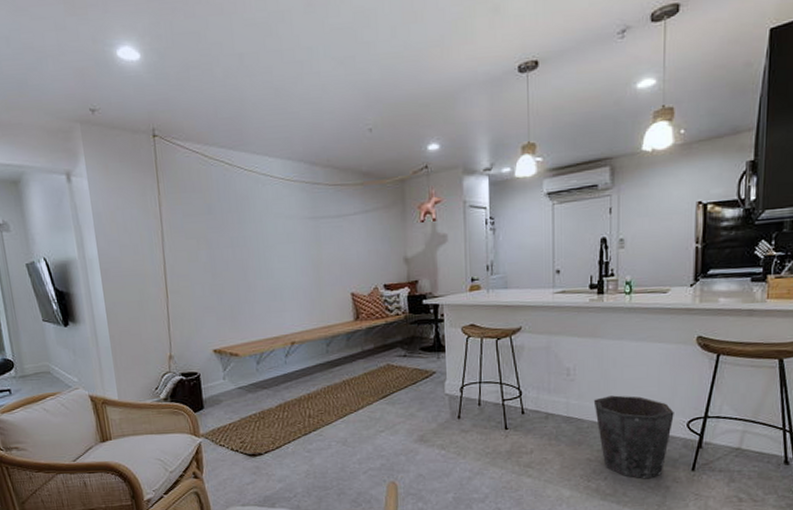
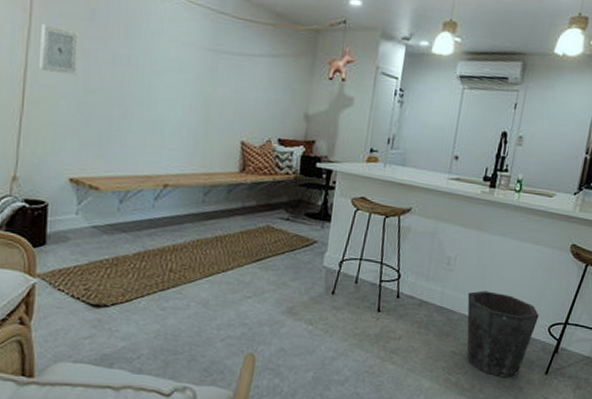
wall art: none [171,224,206,264] -> present [40,24,80,76]

